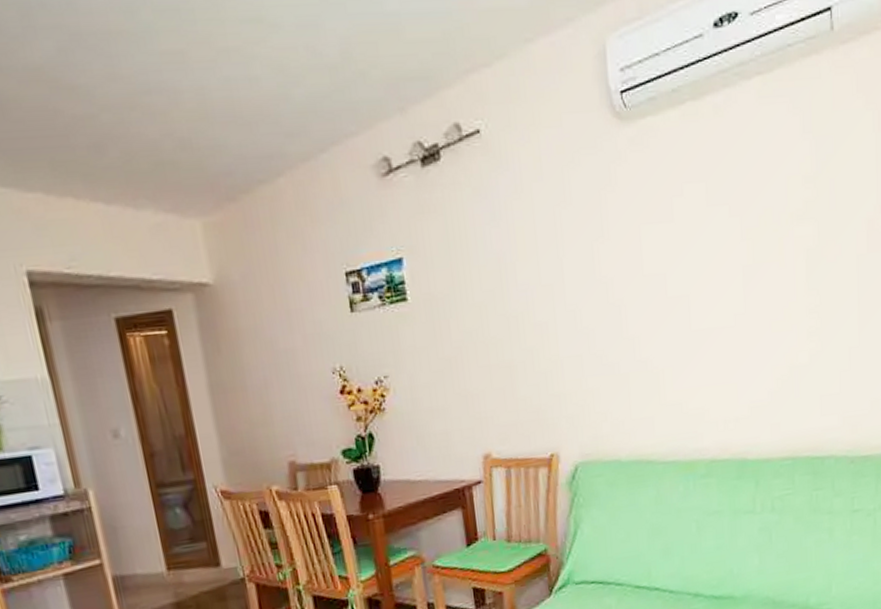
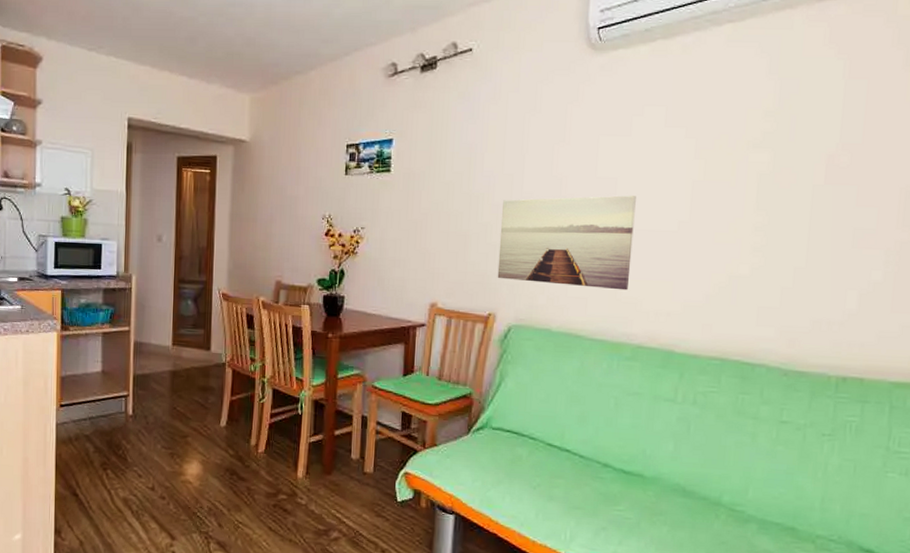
wall art: none [546,292,693,412] -> present [497,195,636,291]

